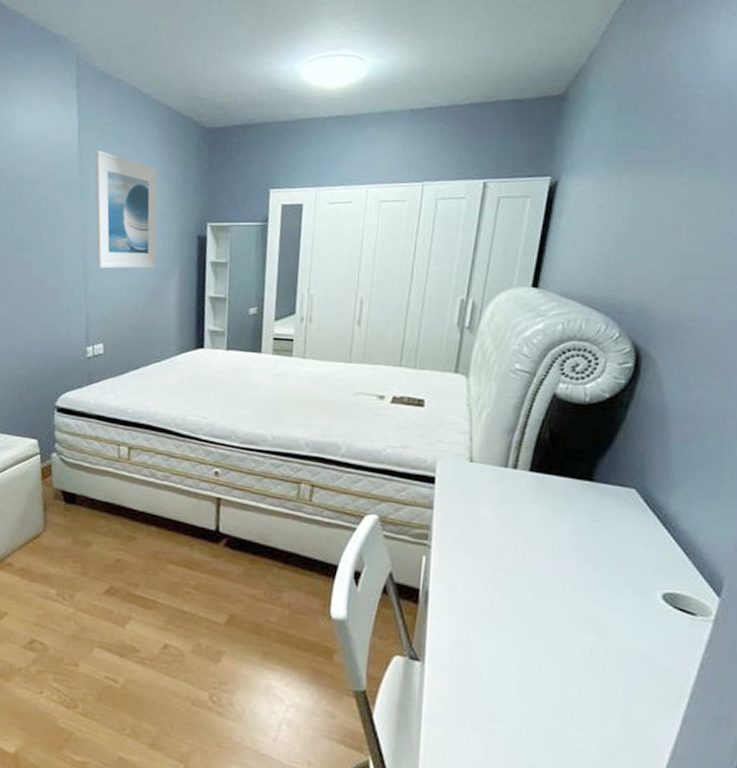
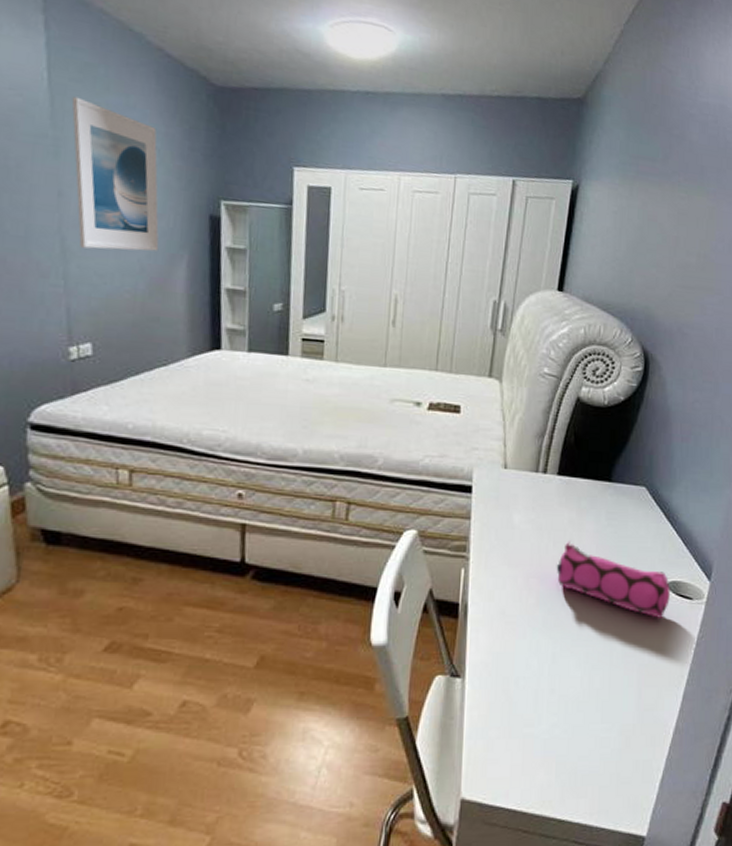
pencil case: none [526,538,666,631] -> present [556,541,670,618]

